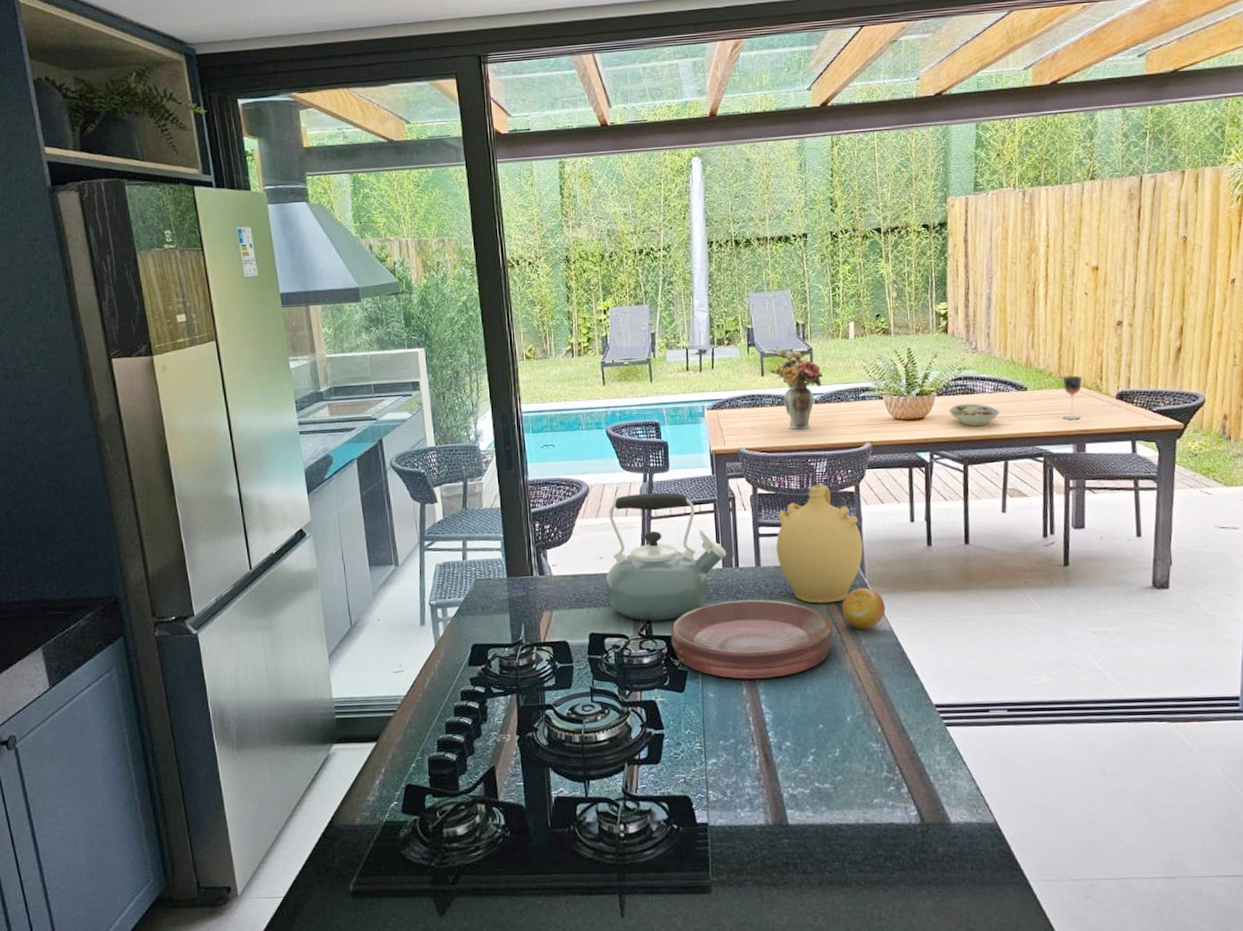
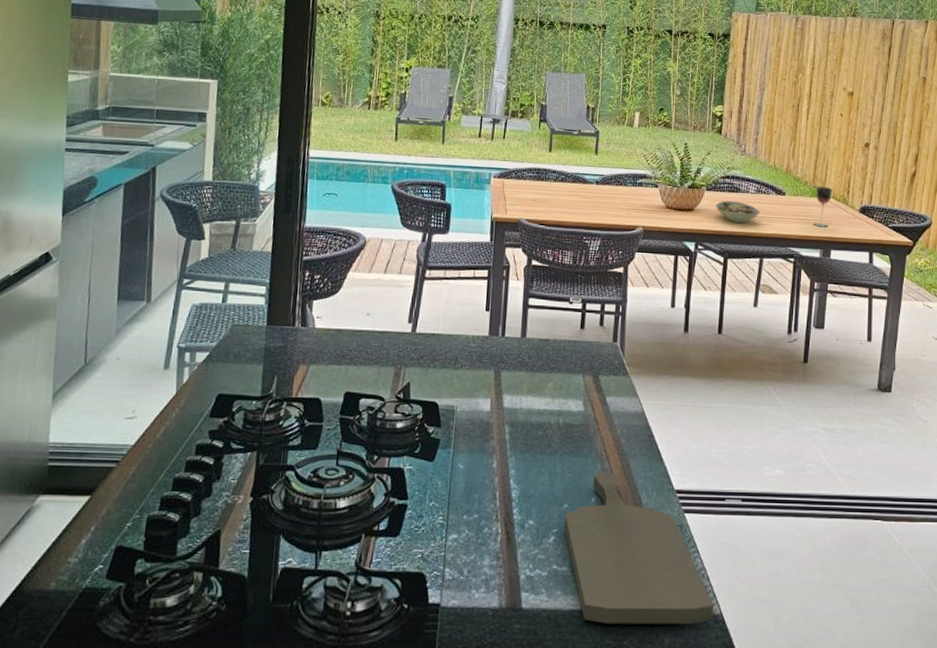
kettle: present [605,492,727,621] -> none [368,253,495,385]
dish: present [670,599,833,679] -> none [427,369,587,453]
flower arrangement: present [770,347,824,430] -> none [558,126,607,207]
ceramic jug: present [776,483,863,604] -> none [543,261,625,380]
cutting board: none [821,691,988,836] -> present [563,471,714,624]
fruit: present [842,587,886,629] -> none [599,367,640,409]

